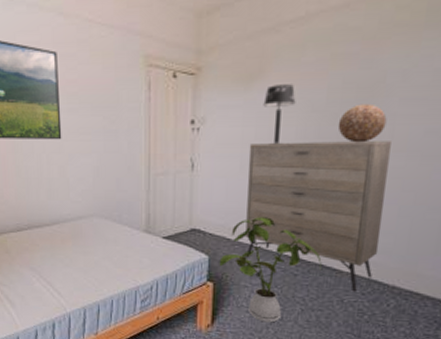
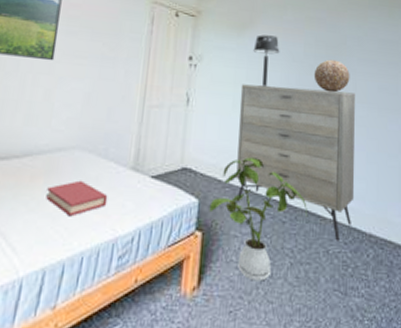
hardback book: none [76,242,127,270] -> present [46,180,108,217]

